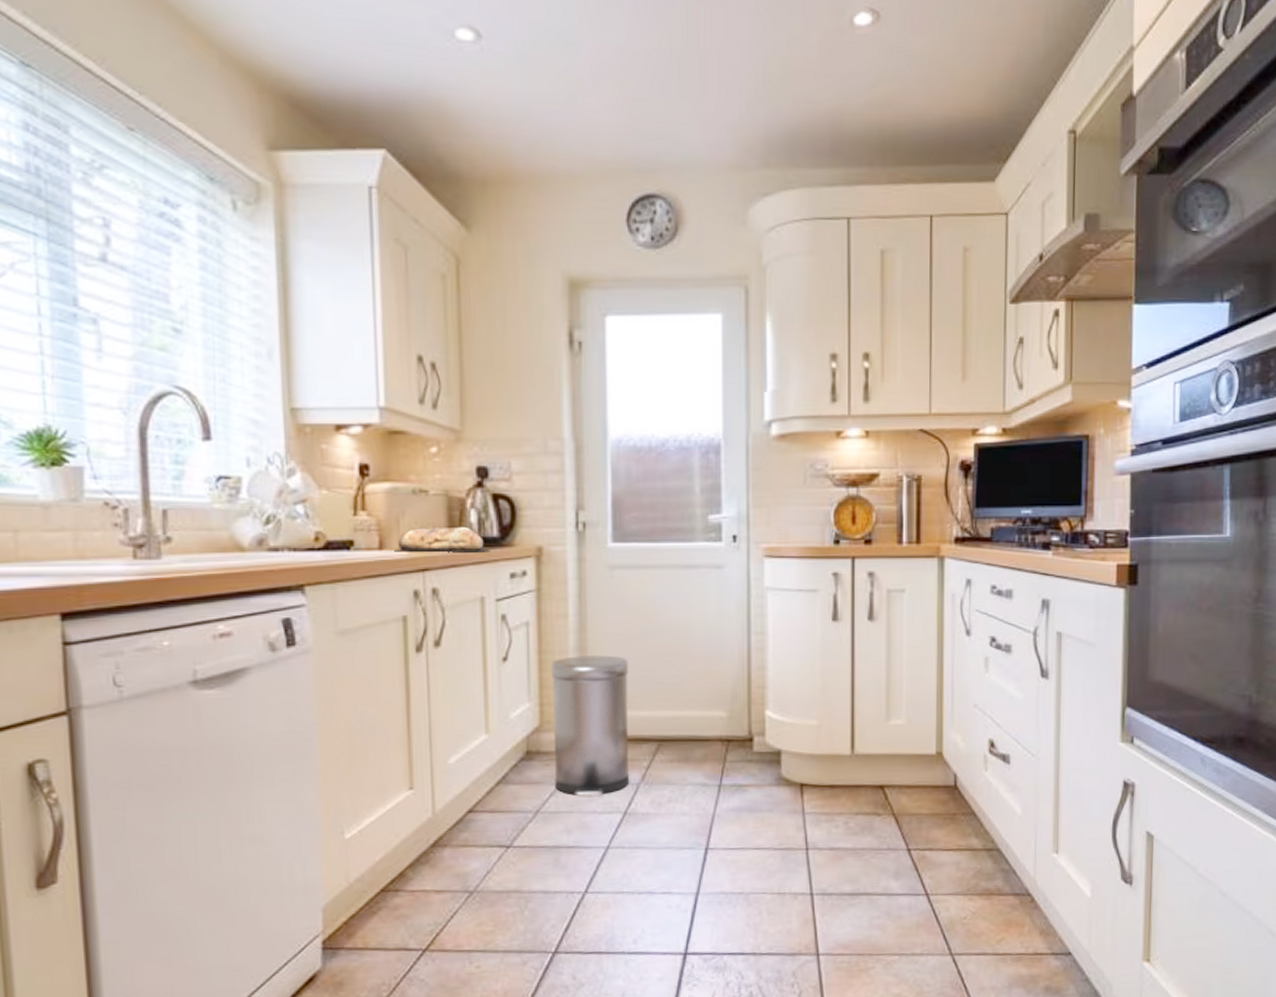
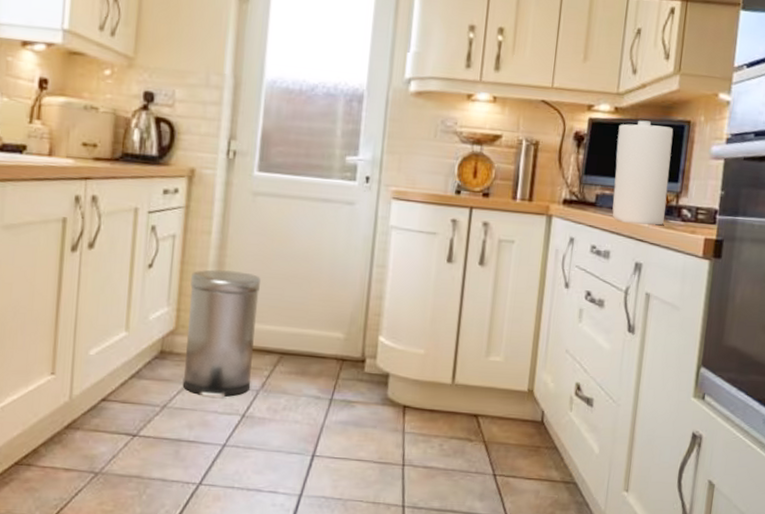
bread loaf: present [394,526,496,553] -> none [62,140,154,169]
paper towel holder: none [1008,440,1071,557] -> present [612,120,674,226]

